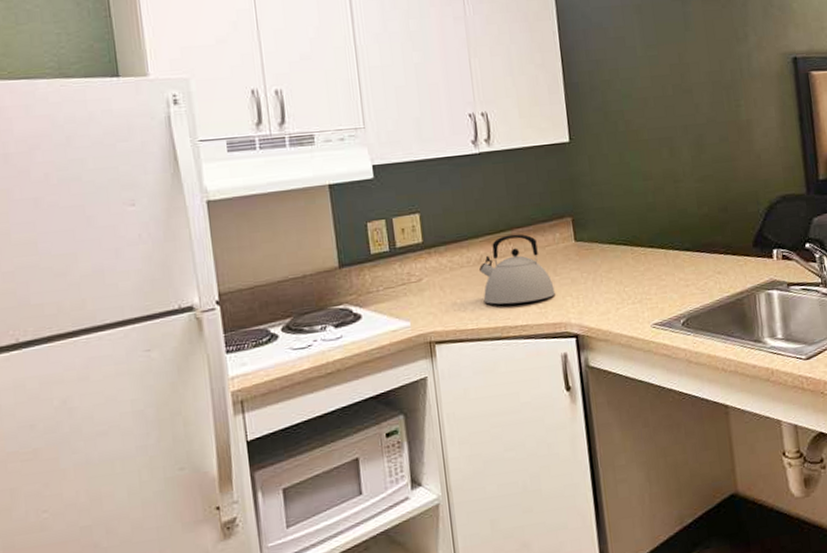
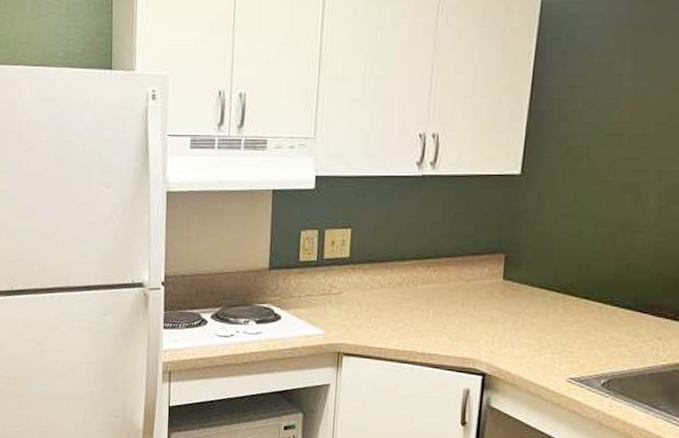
kettle: present [479,233,555,305] -> none [397,262,471,333]

